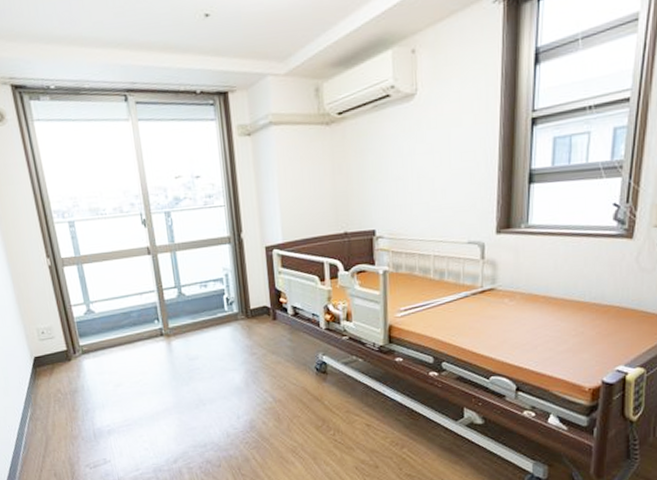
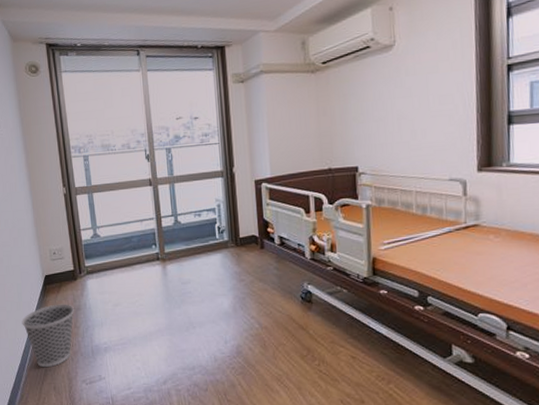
wastebasket: none [11,387,71,455] -> present [22,304,74,368]

